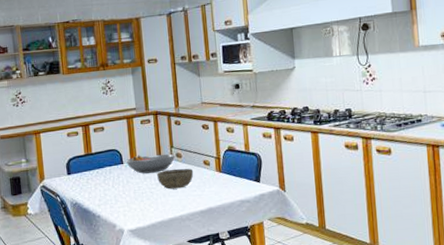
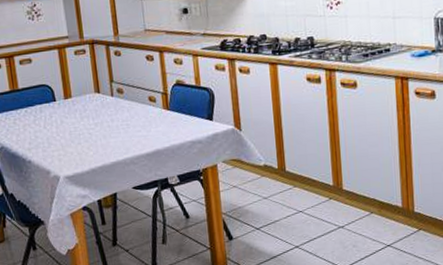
fruit bowl: present [125,154,176,174] -> none [58,89,116,113]
bowl: present [157,168,194,190] -> none [95,106,138,130]

